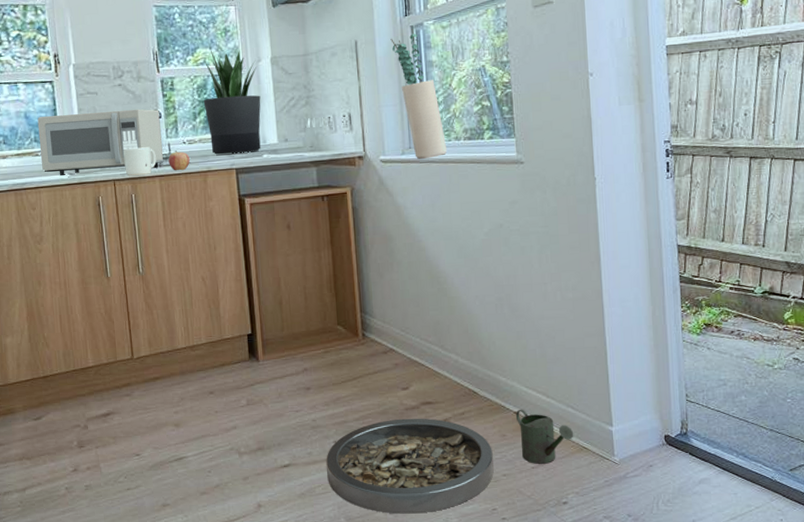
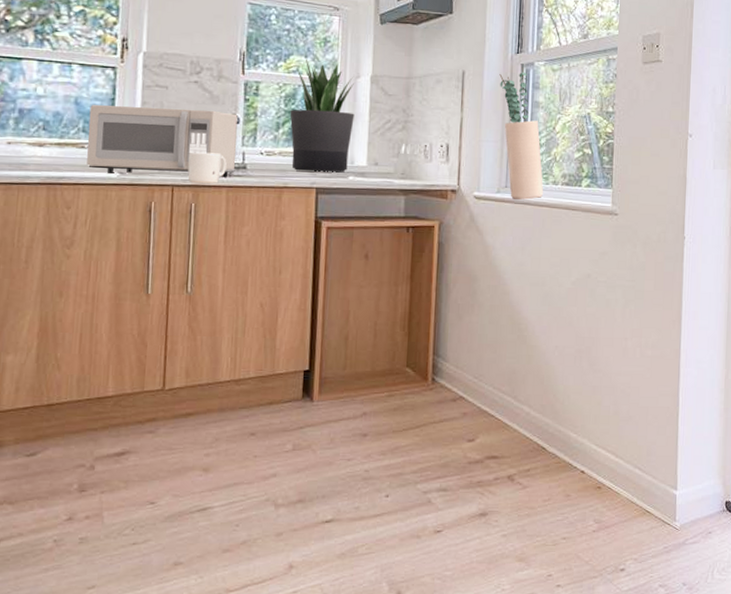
fruit: present [168,151,190,171] -> none [240,161,265,184]
pet bowl: present [326,418,494,514] -> none [373,473,555,579]
watering can: present [515,409,574,464] -> none [582,468,639,527]

